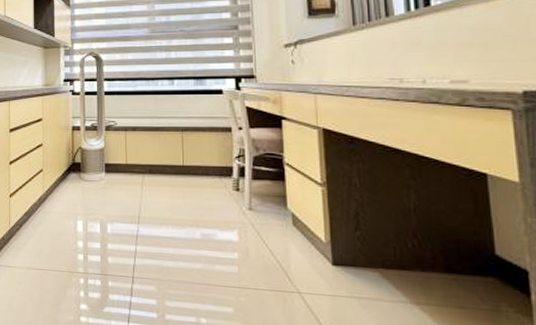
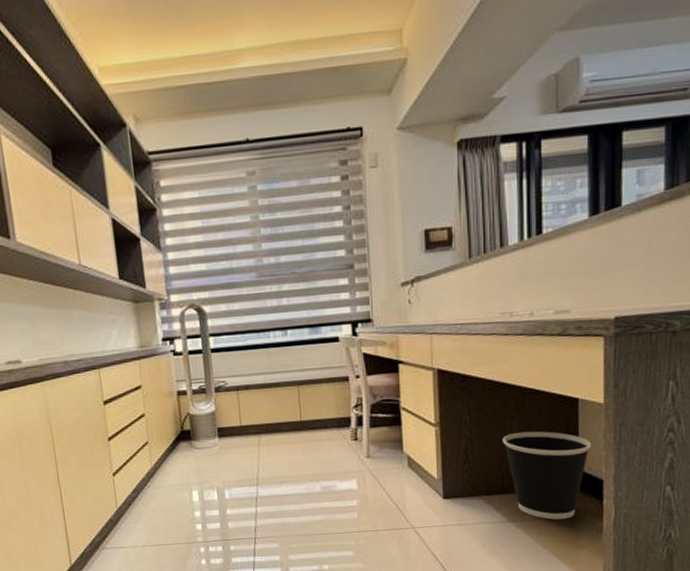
wastebasket: none [398,203,508,311] -> present [502,431,591,520]

